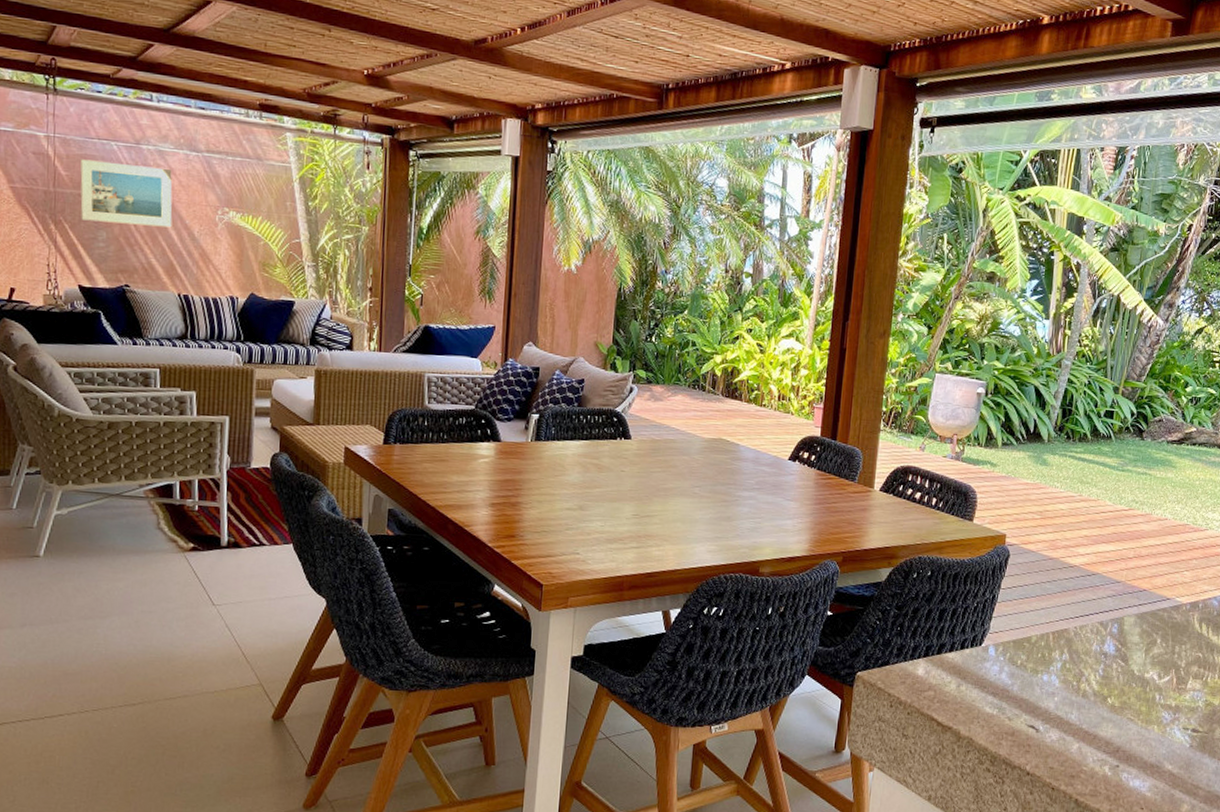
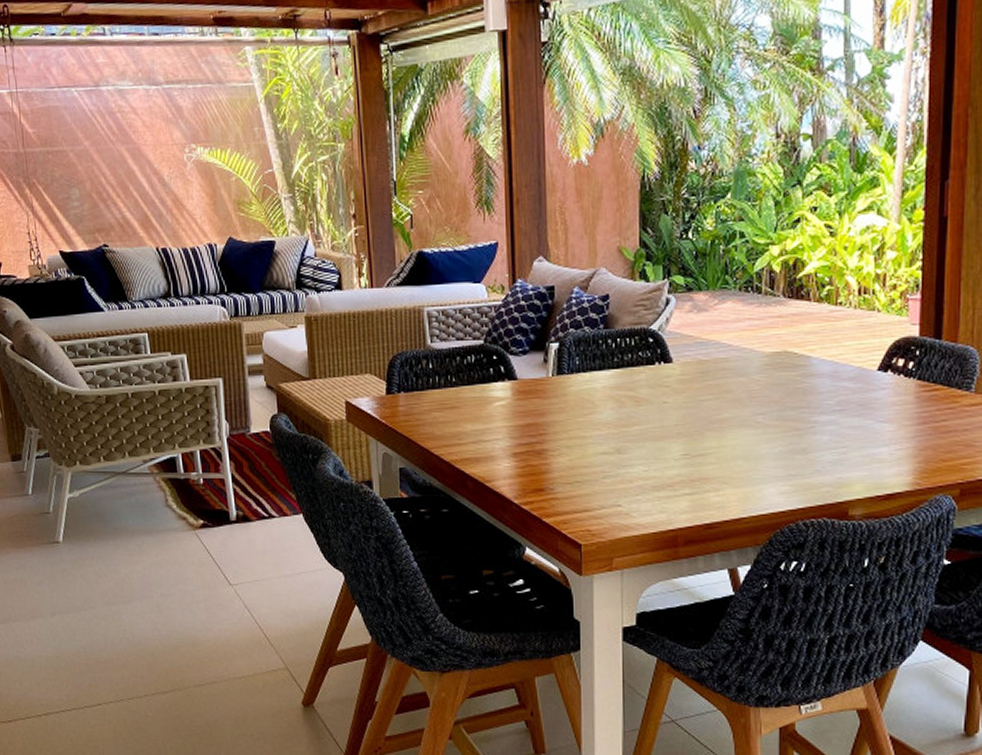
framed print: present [79,159,173,228] -> none [44,109,141,180]

